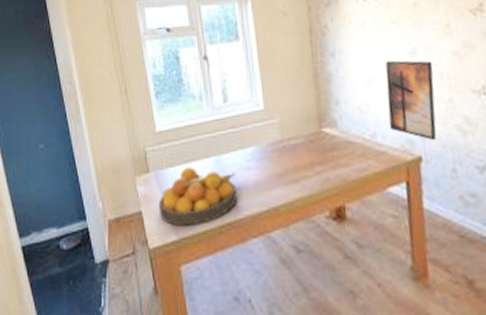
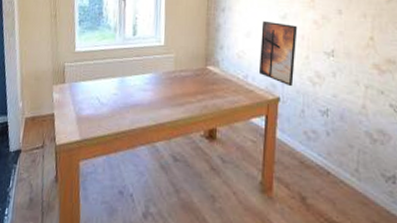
fruit bowl: present [158,166,238,226] -> none [68,82,134,130]

